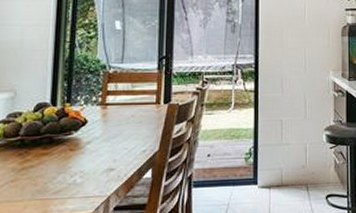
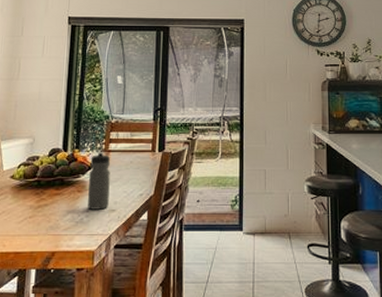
water bottle: none [82,106,108,170] -> present [88,152,110,210]

